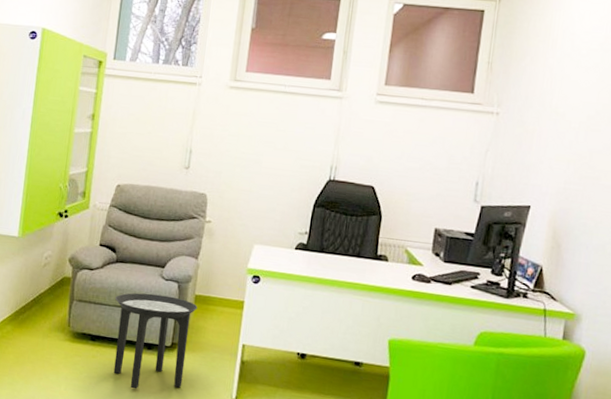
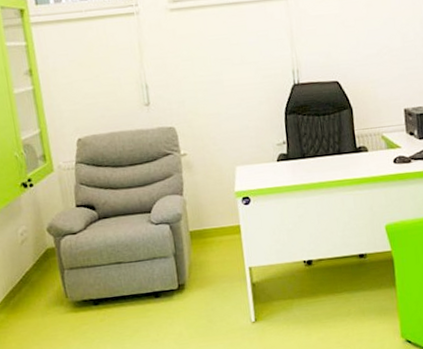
side table: present [113,293,198,389] -> none [108,239,200,341]

